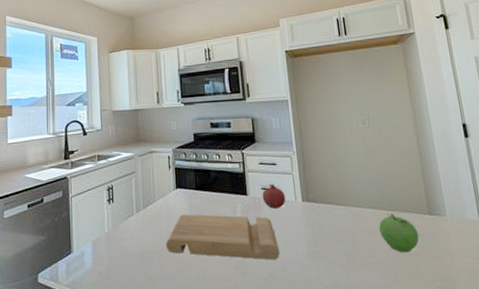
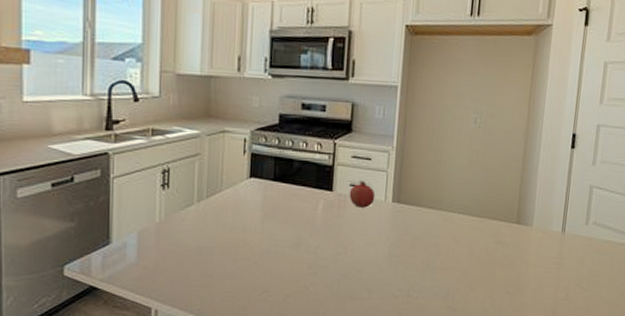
cutting board: present [166,214,280,260] -> none [230,207,359,261]
fruit: present [379,213,420,253] -> none [465,220,503,260]

